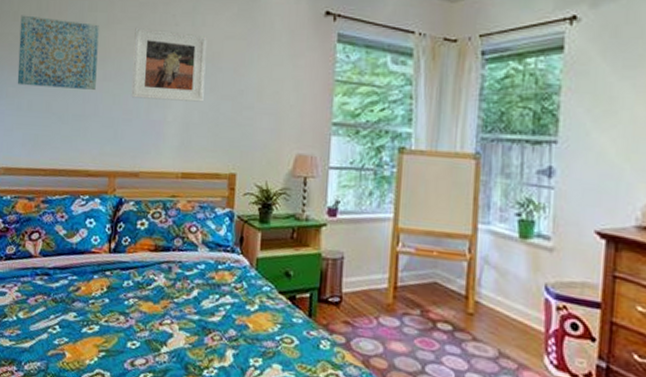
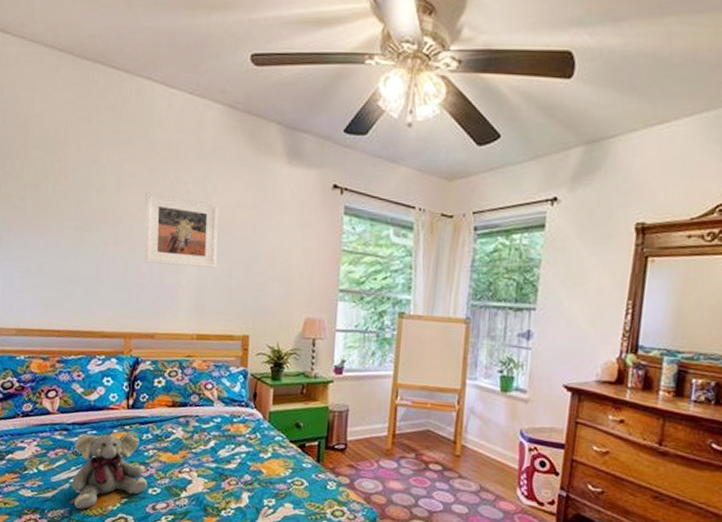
wall art: present [17,15,99,90] -> none [24,176,109,254]
plush elephant: none [49,279,126,362] -> present [71,433,147,509]

